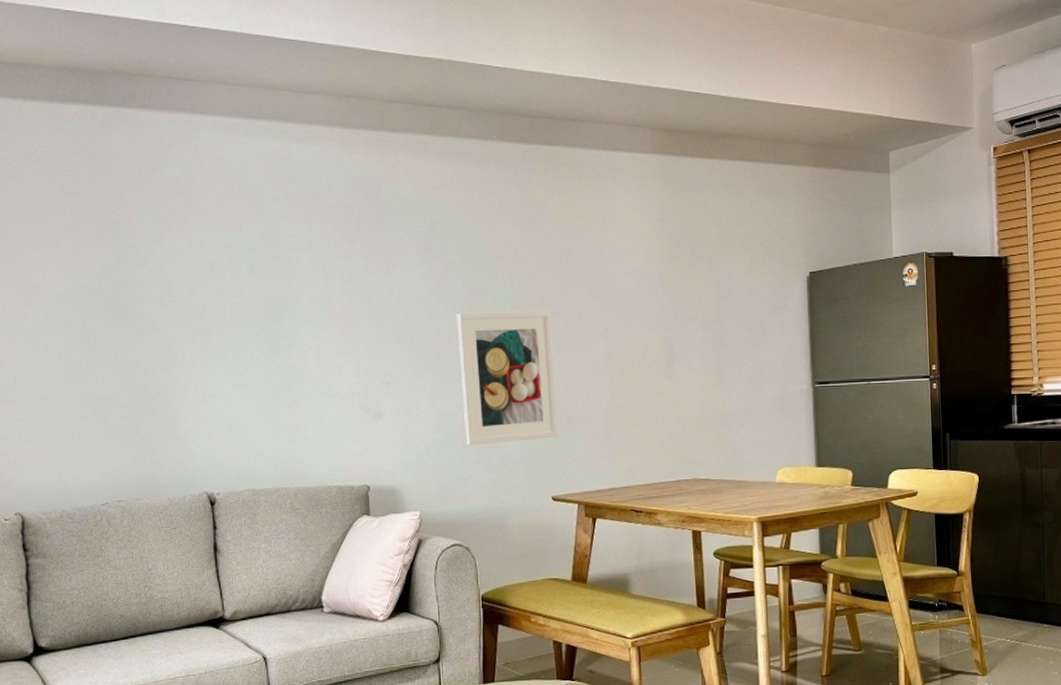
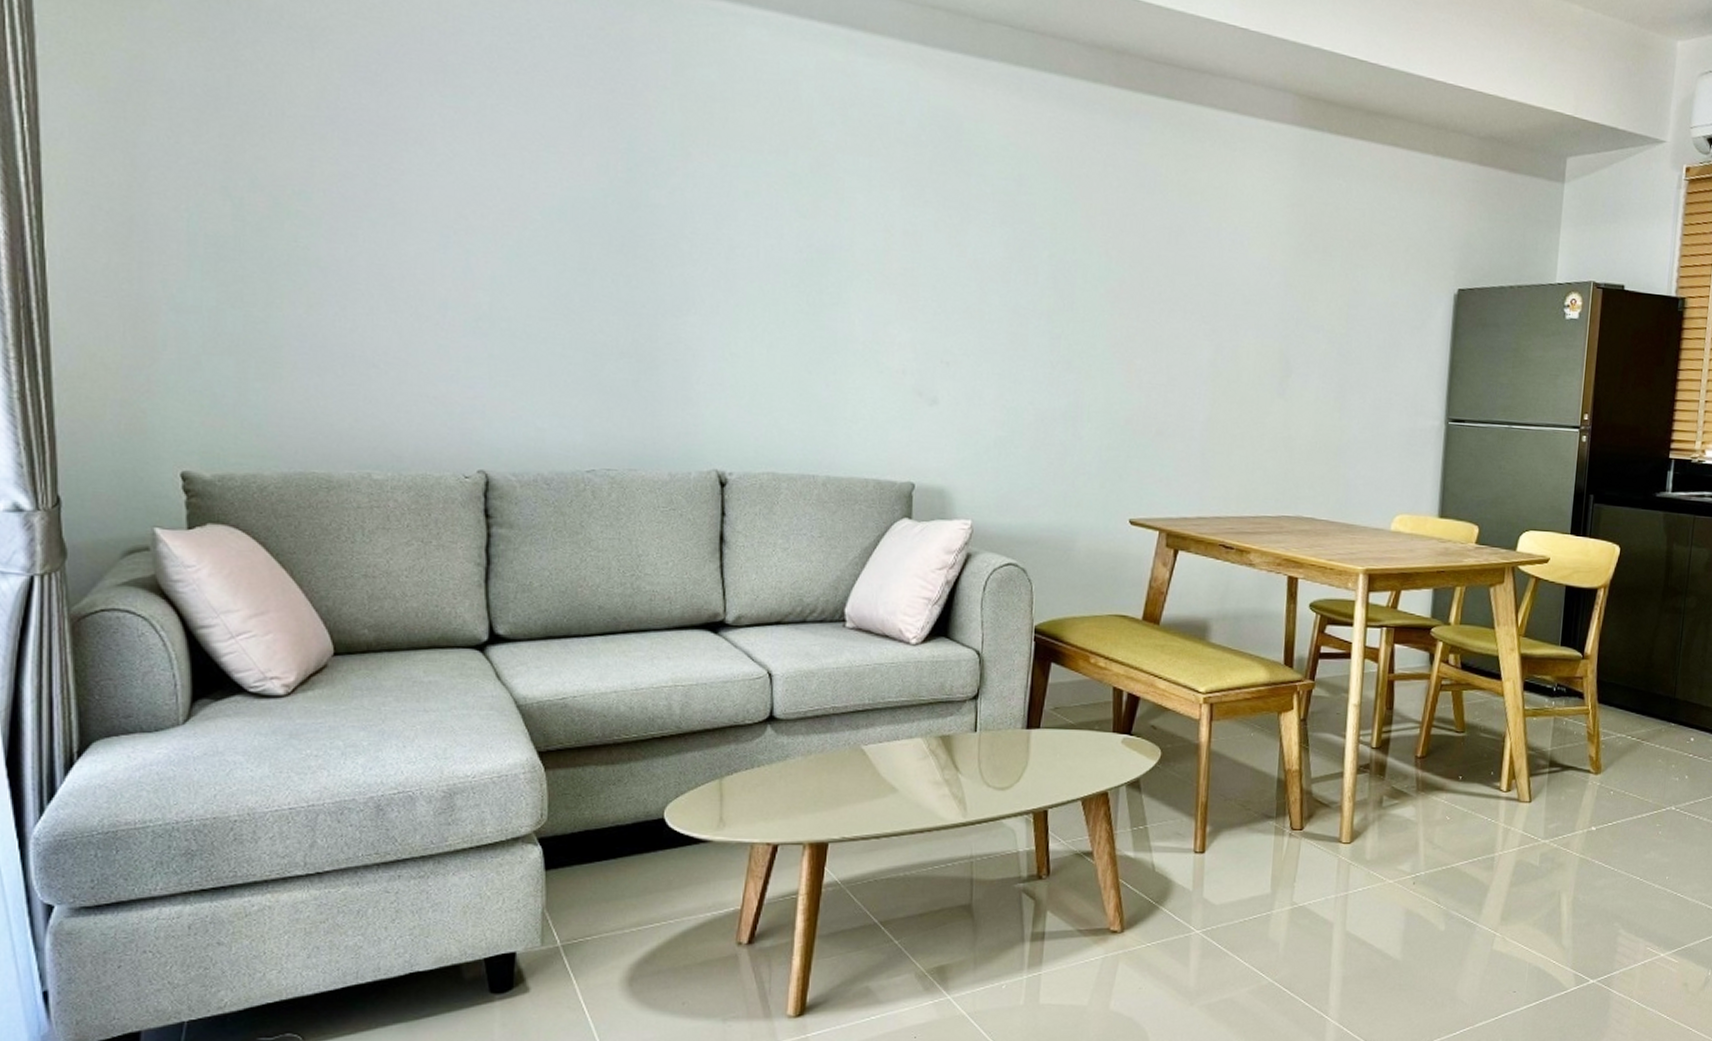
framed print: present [457,311,559,446] -> none [1035,289,1151,450]

